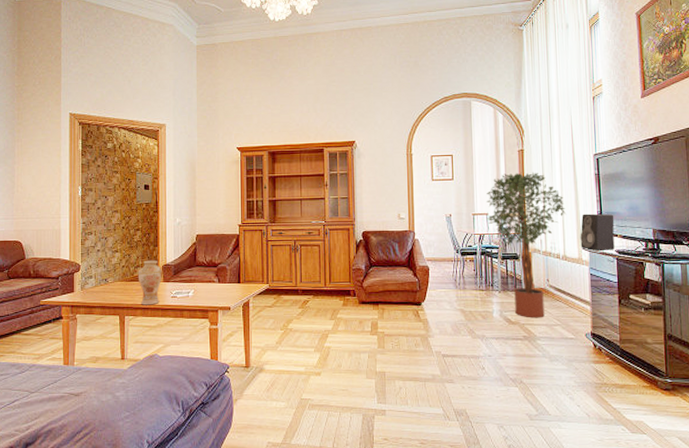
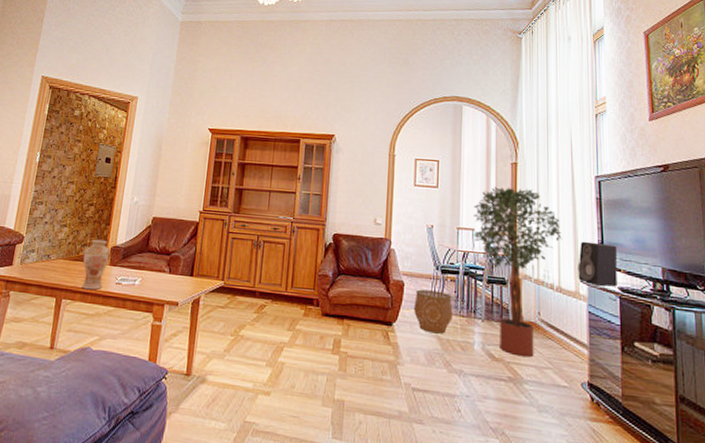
basket: none [439,271,473,307] -> present [414,289,453,334]

